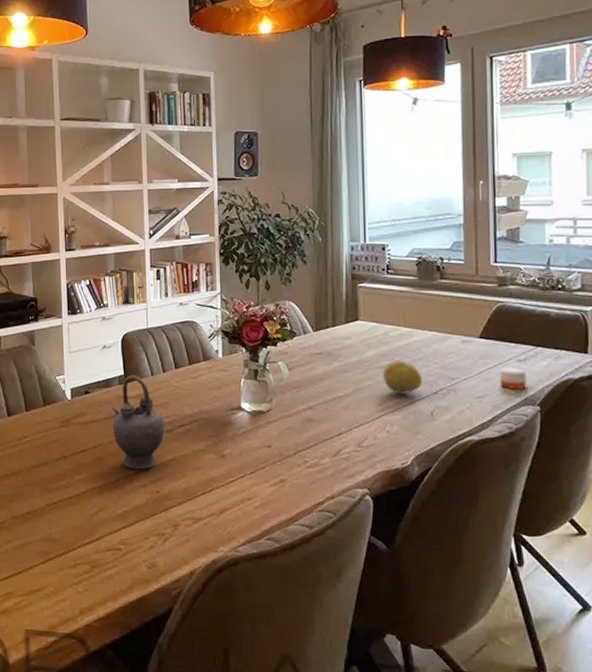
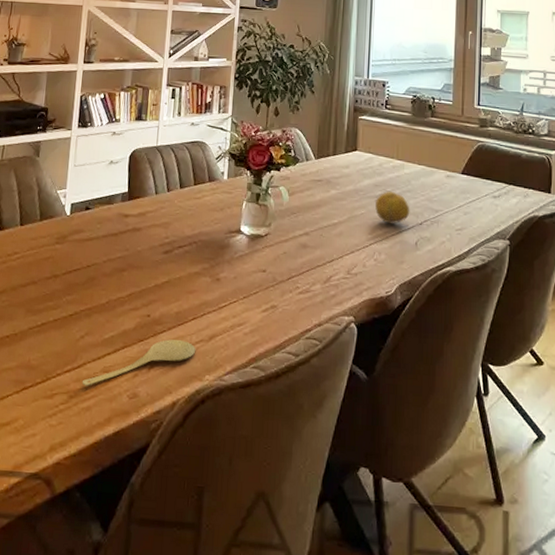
spoon: none [101,514,208,557] -> present [81,339,196,386]
teapot: present [111,375,165,469] -> none [109,192,164,291]
candle: present [499,368,527,389] -> none [476,203,500,224]

